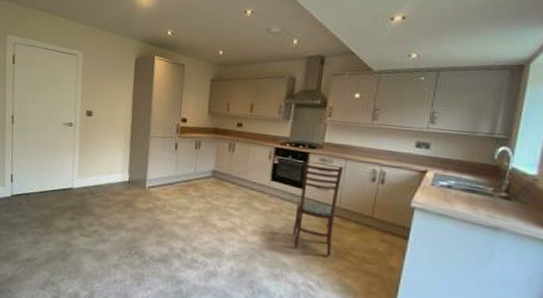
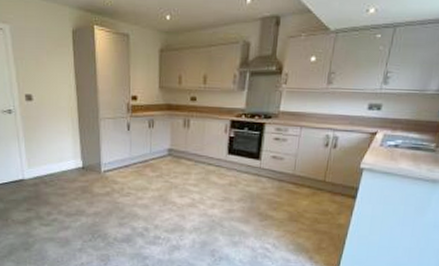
dining chair: present [293,161,344,256] -> none [250,132,299,220]

